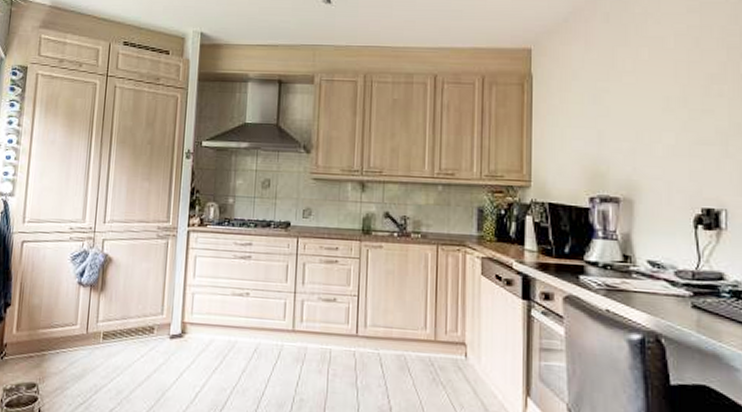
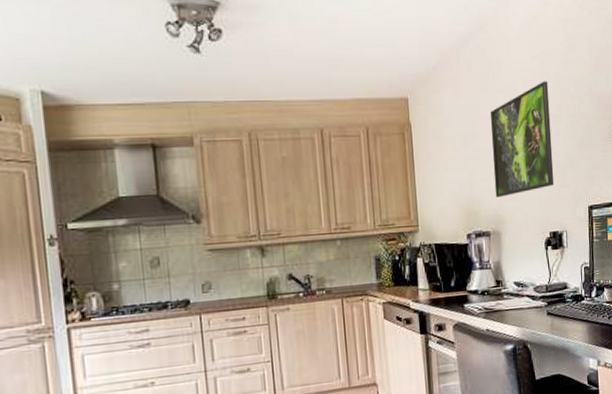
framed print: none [629,35,712,161] -> present [490,81,555,198]

